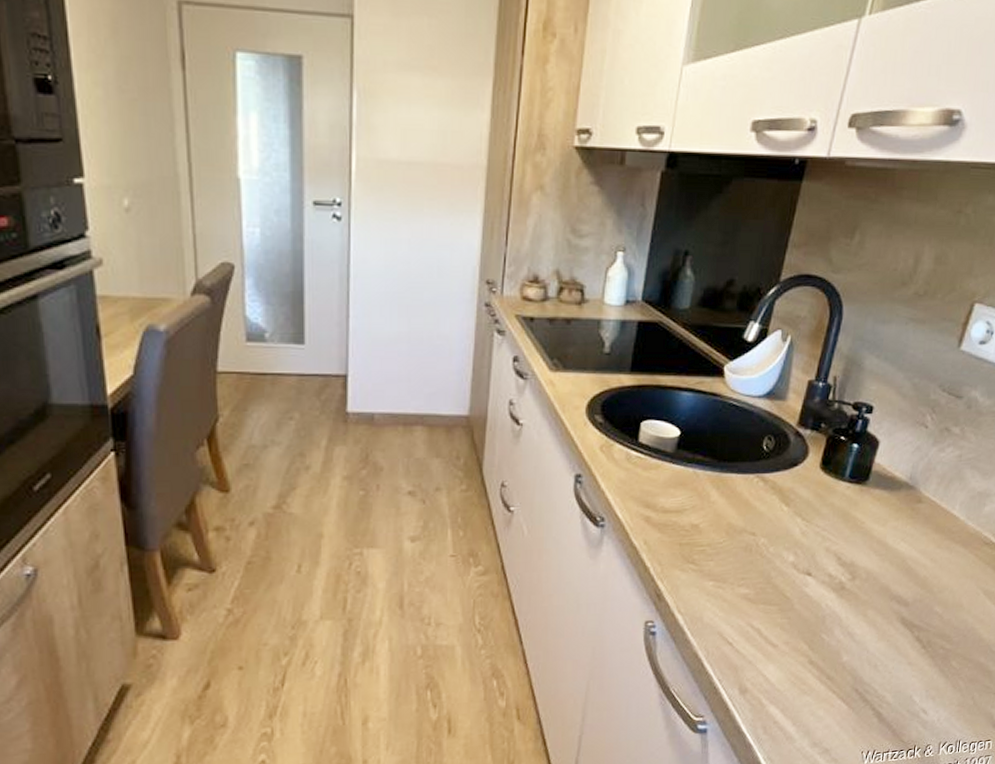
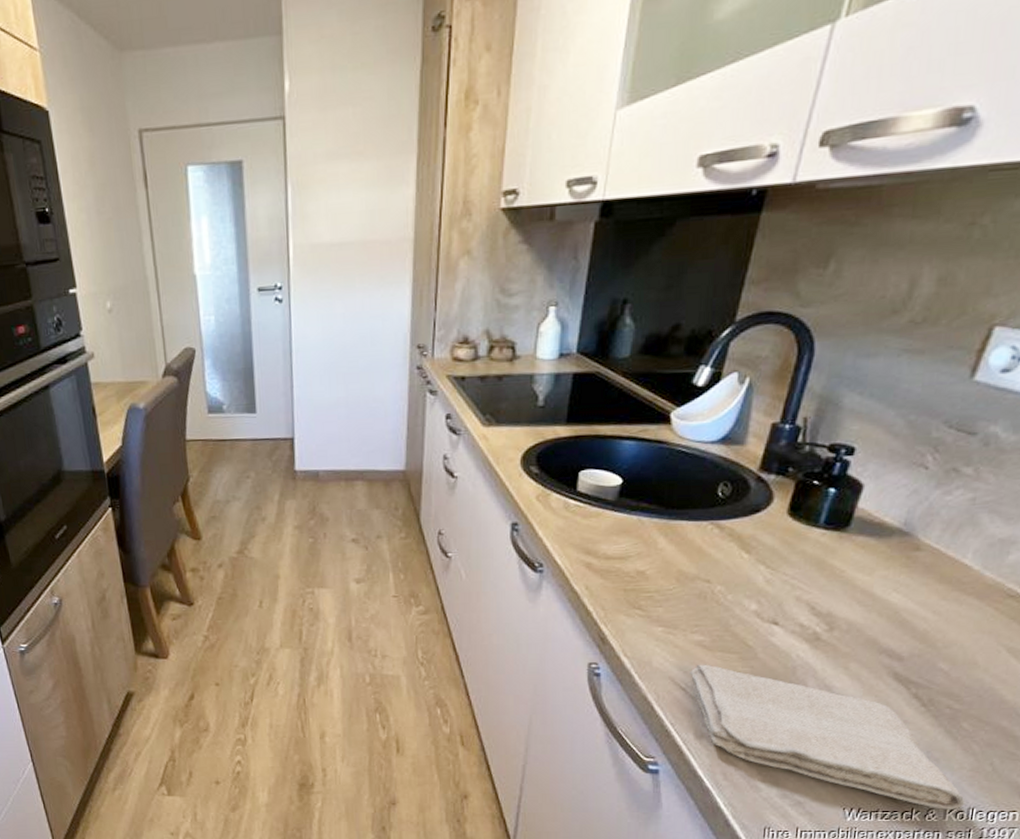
washcloth: none [736,617,954,744] -> present [690,664,965,810]

